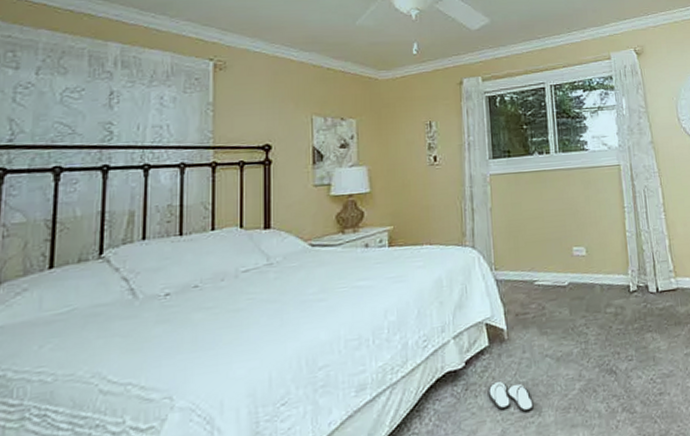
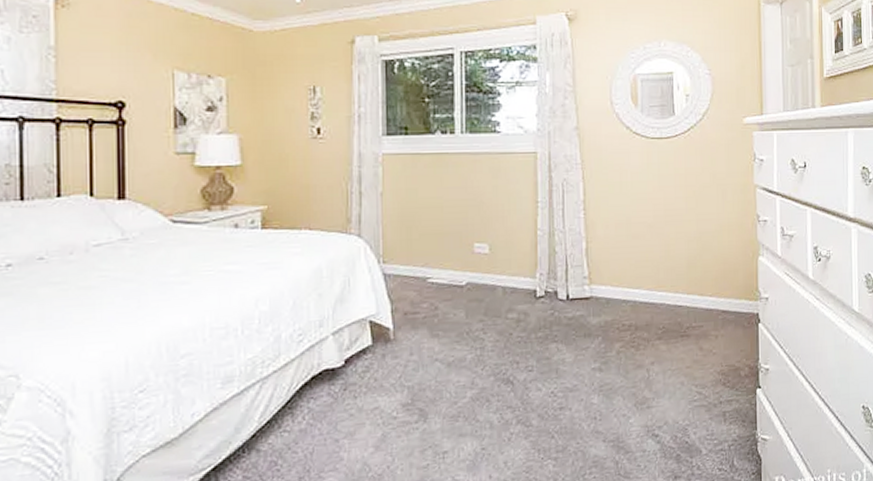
slippers: present [487,381,534,413] -> none [368,384,419,418]

